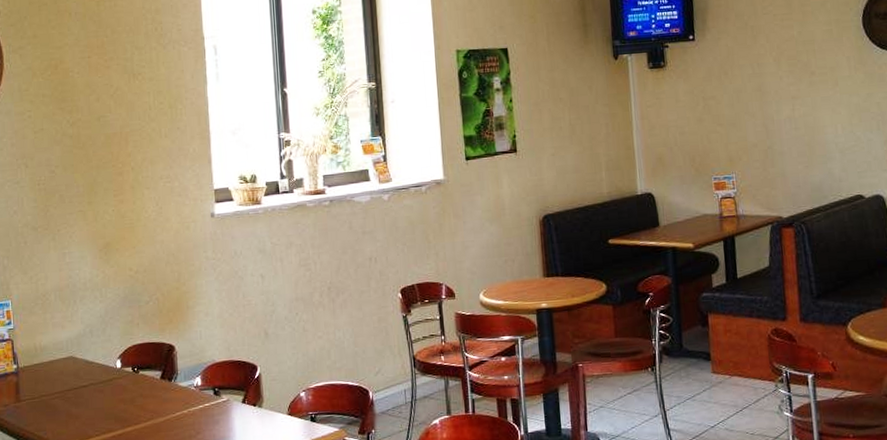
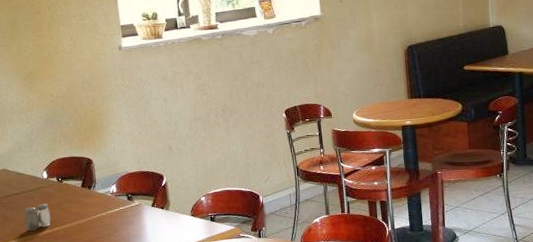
salt and pepper shaker: none [91,398,123,431] -> present [24,204,51,231]

